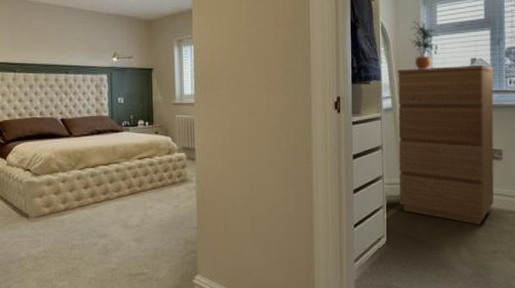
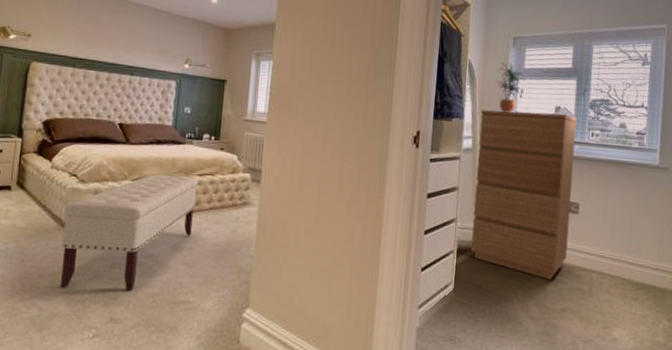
bench: none [23,161,139,271] -> present [60,174,198,291]

